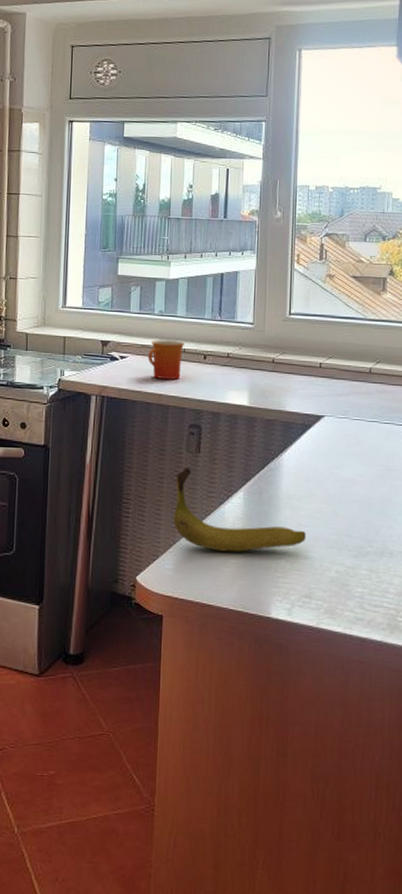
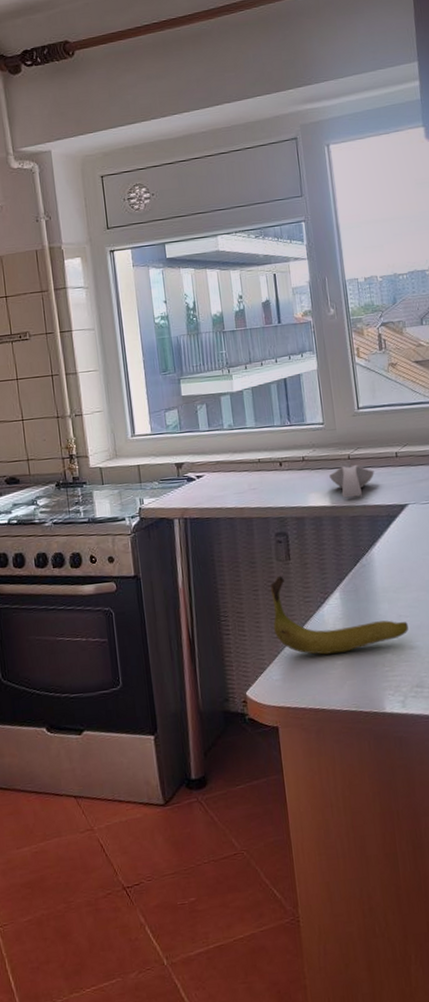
mug: present [147,340,184,379] -> none [223,452,259,493]
spoon rest: none [251,369,296,401] -> present [329,465,374,498]

